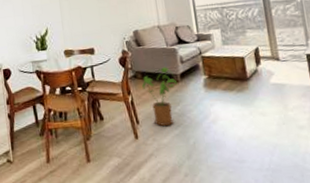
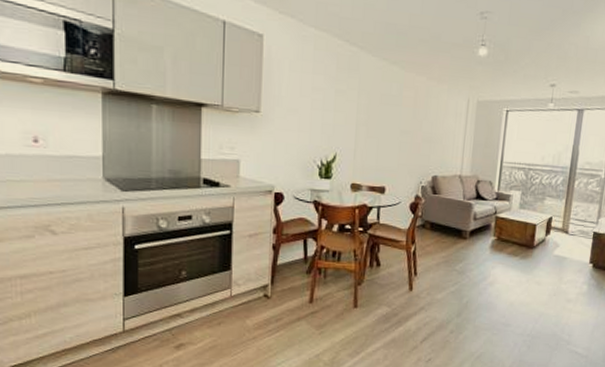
house plant: present [142,67,178,127] -> none [428,221,466,282]

